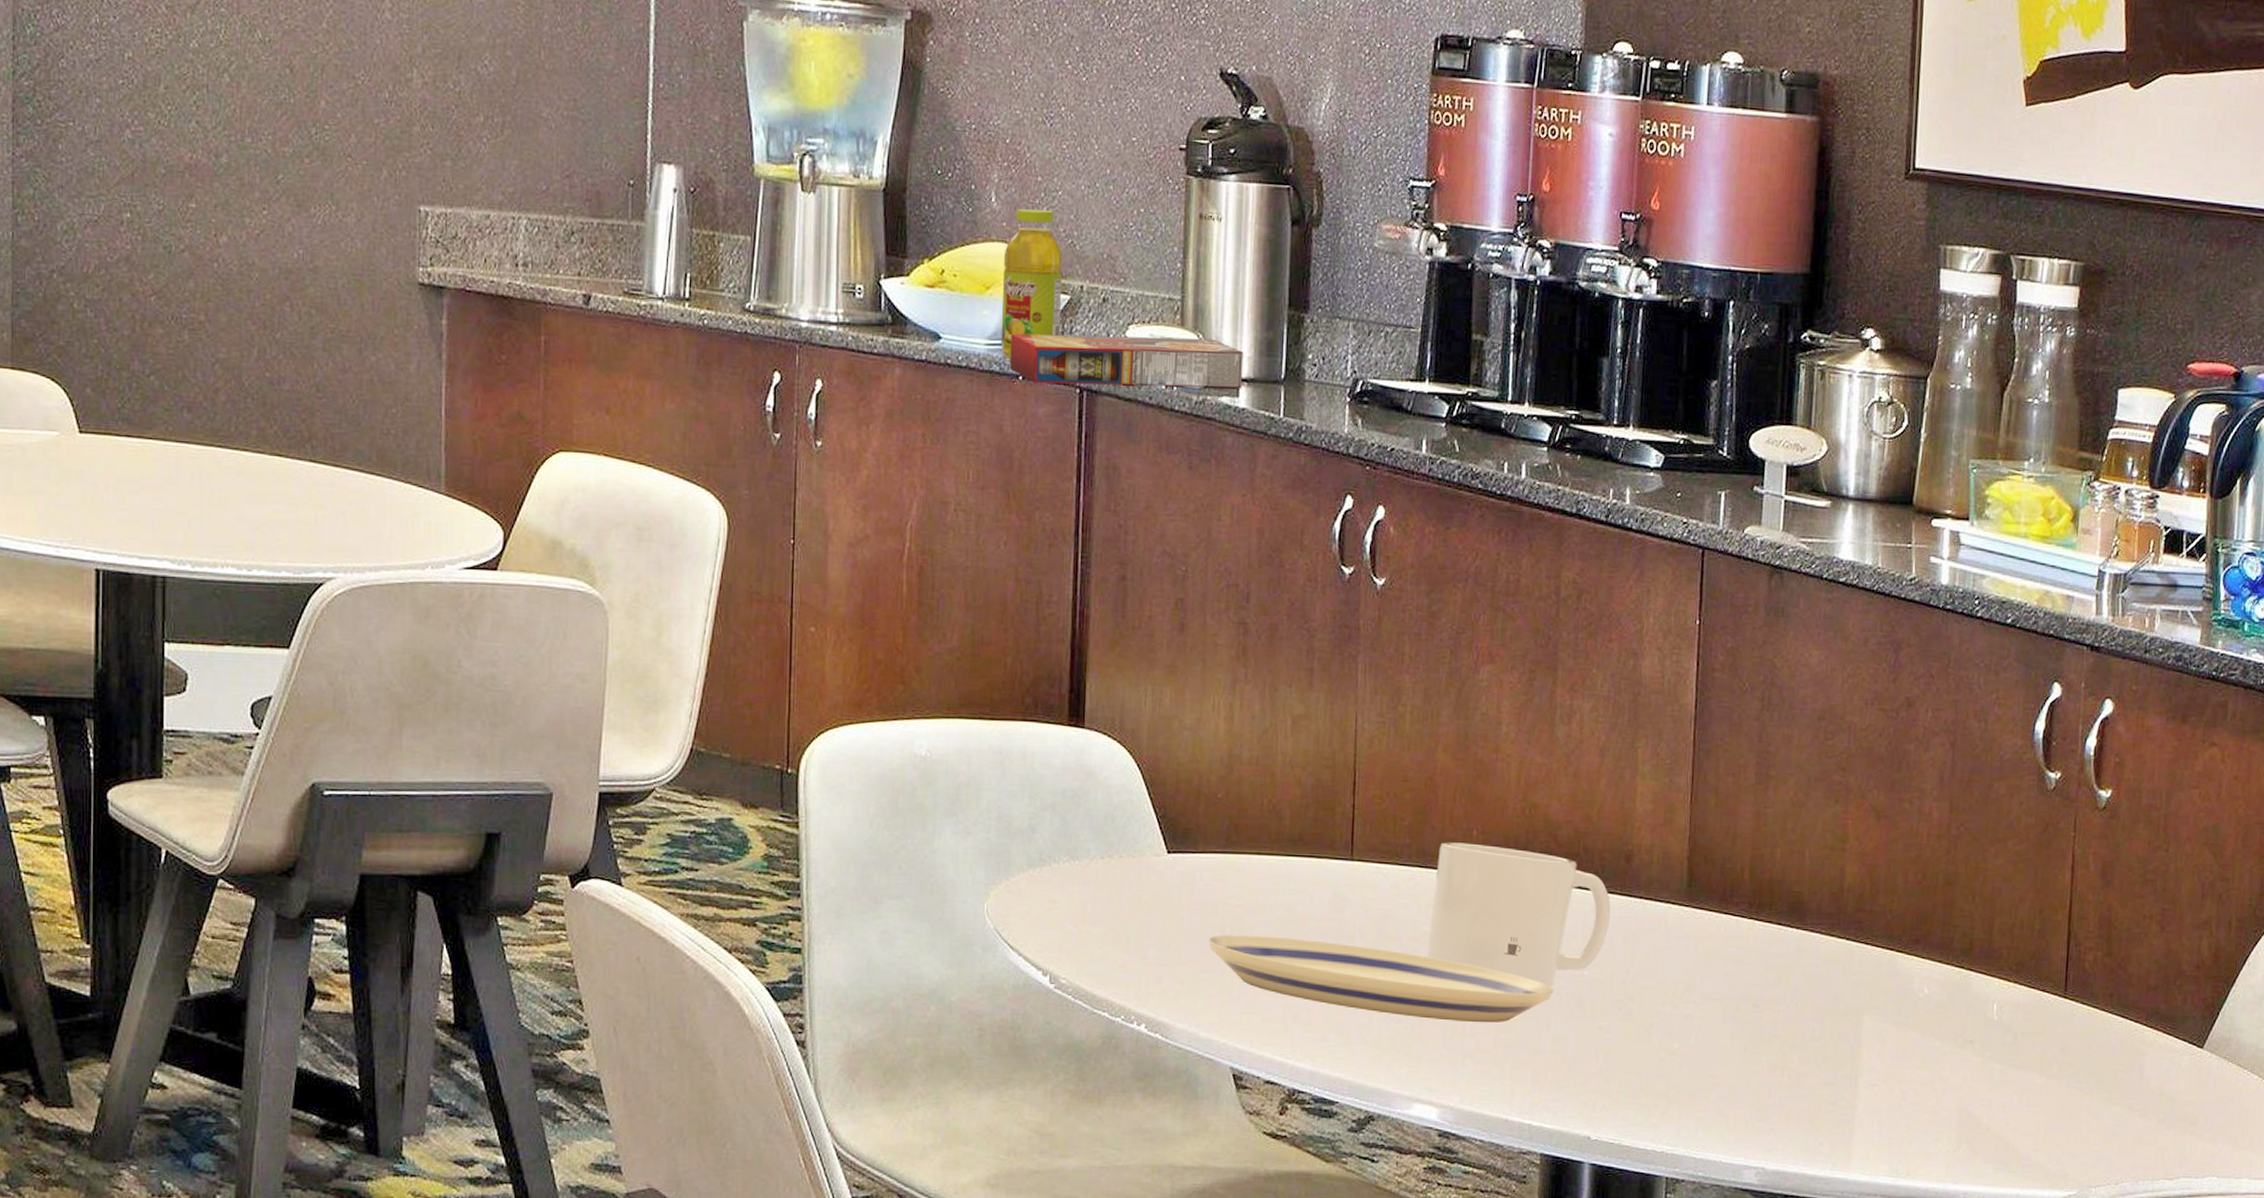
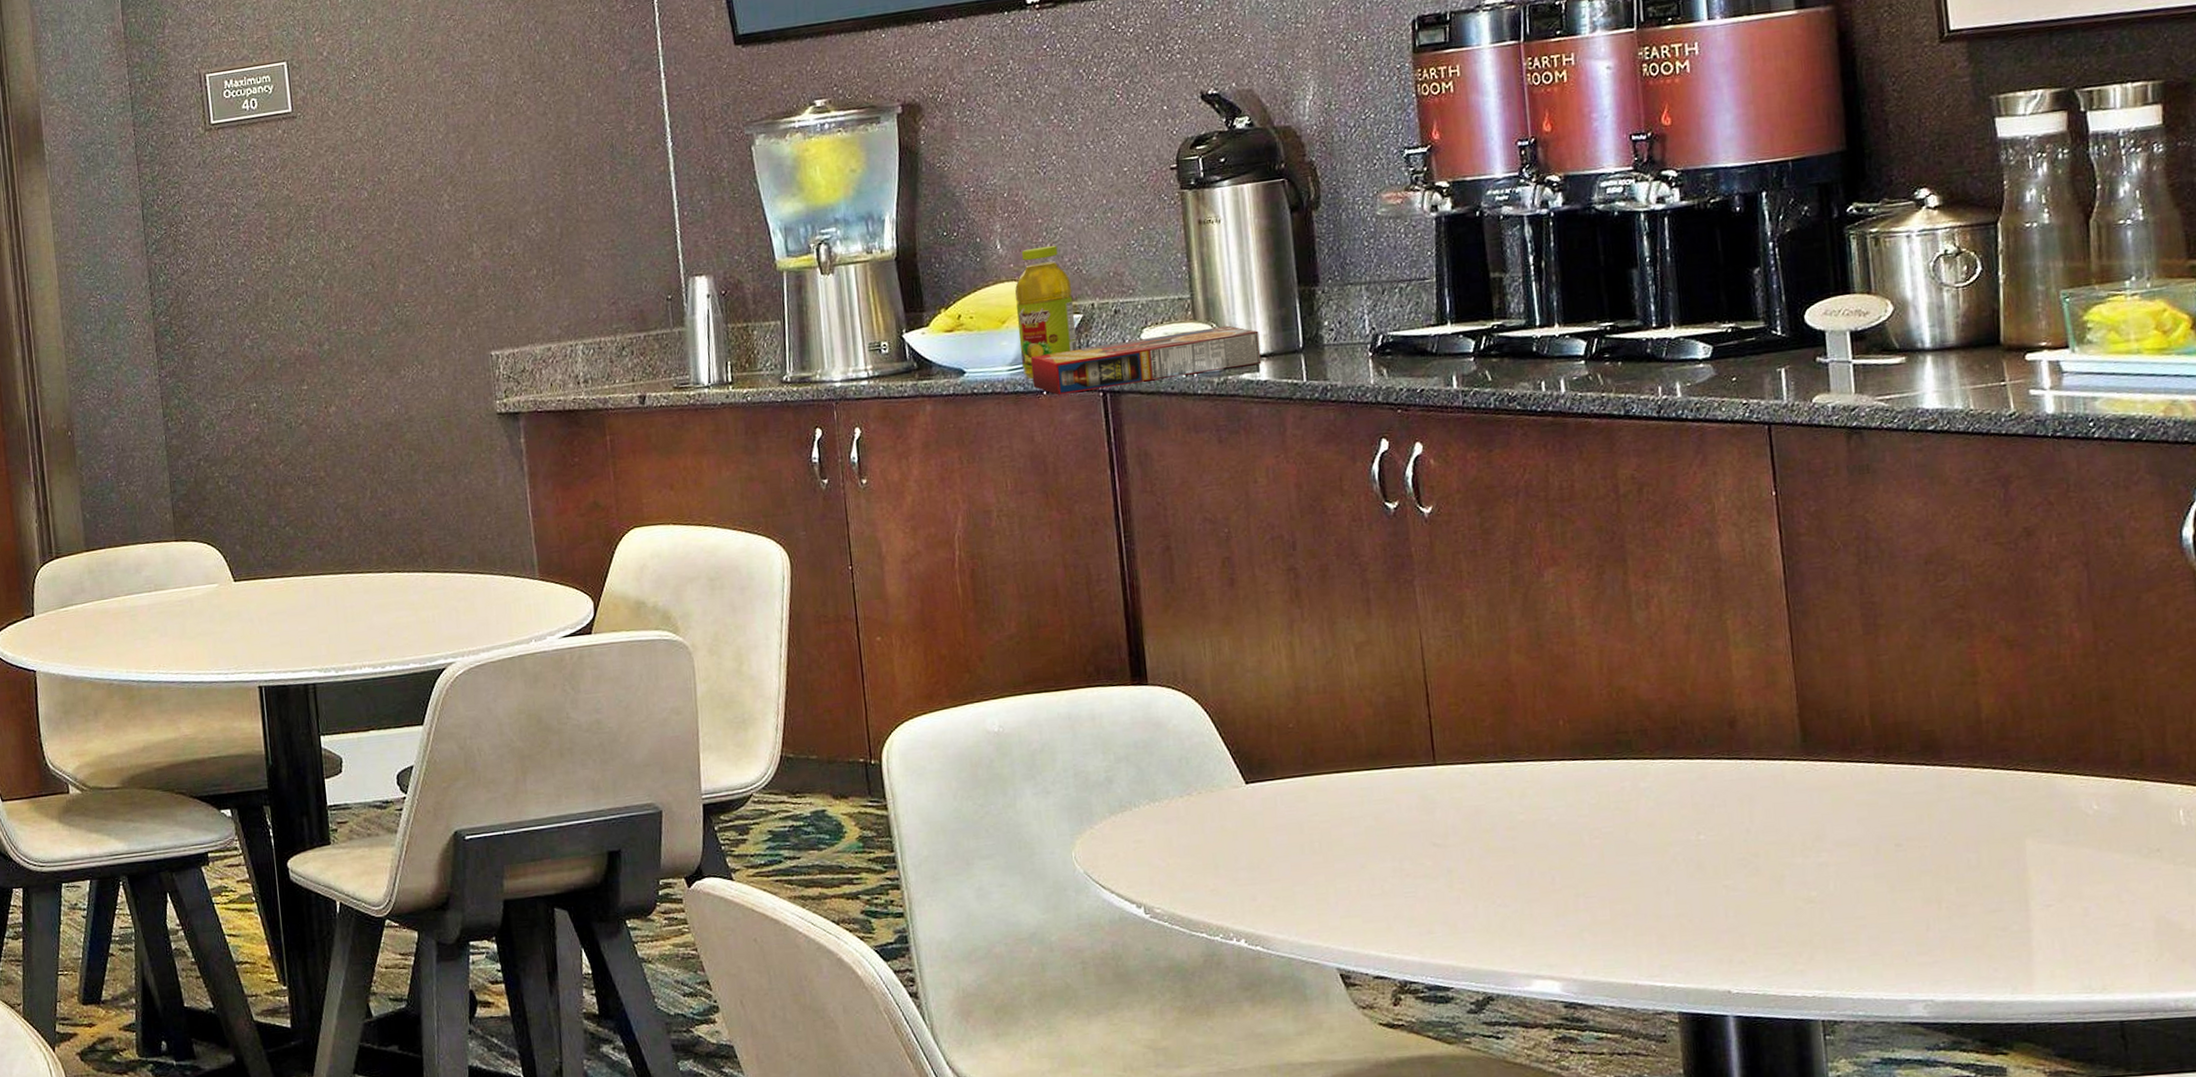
plate: present [1208,935,1554,1023] -> none [1297,842,1669,901]
mug: present [1427,842,1611,988] -> none [1525,731,1721,856]

